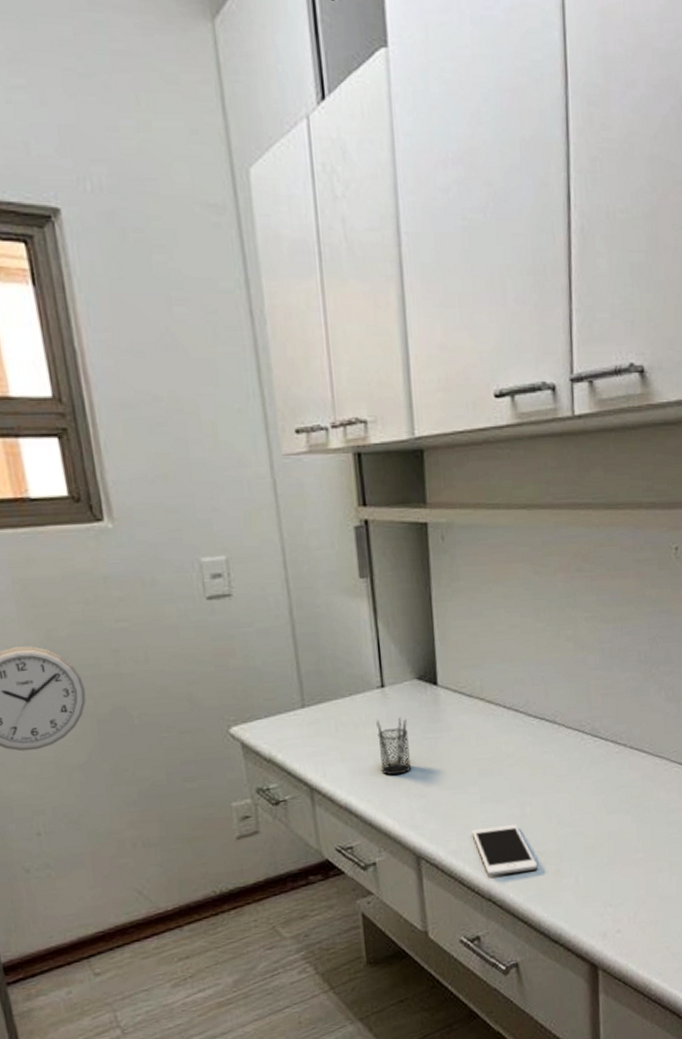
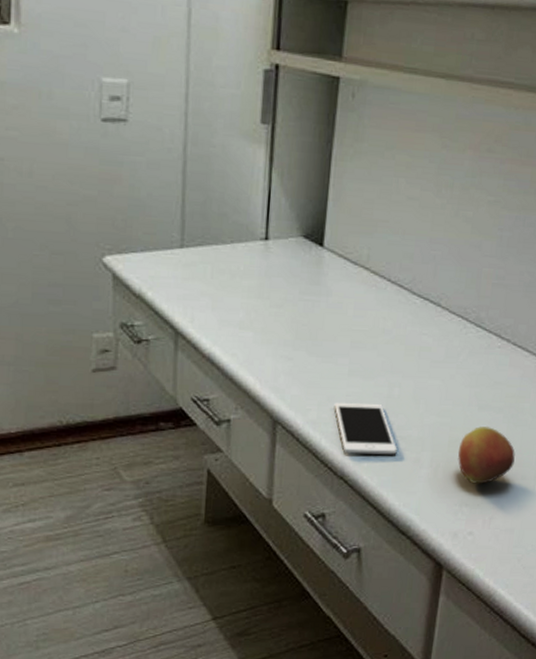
pencil holder: present [376,717,412,776] -> none [251,272,286,333]
apple: none [595,828,648,885] -> present [458,426,515,484]

